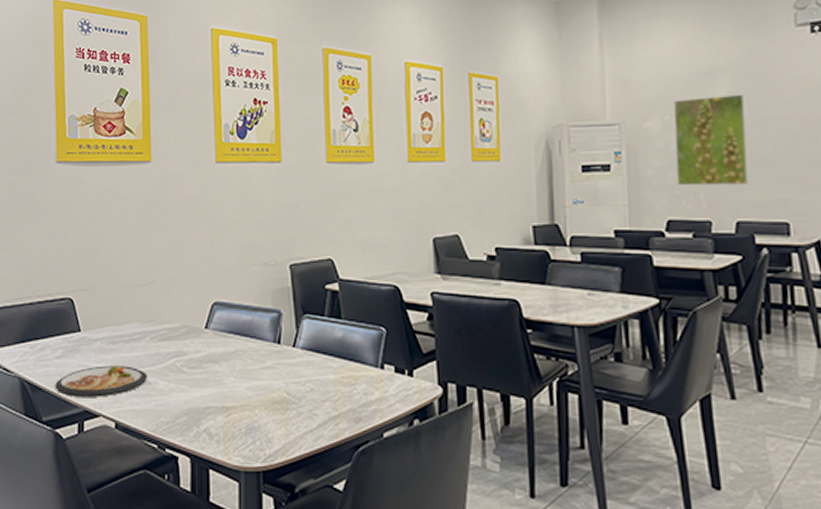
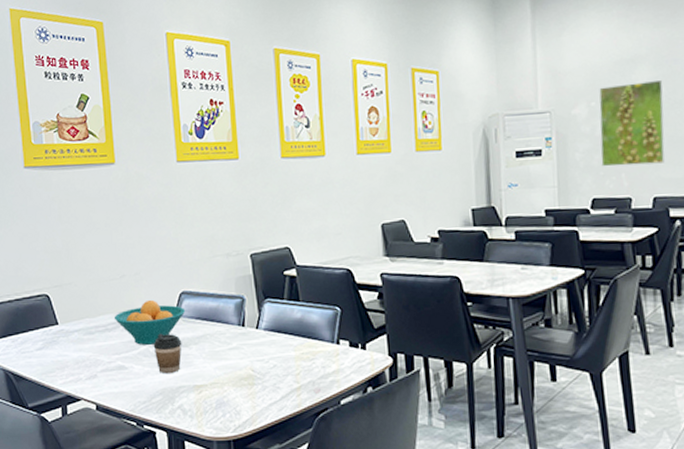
dish: present [55,365,148,397] -> none [37,353,124,384]
fruit bowl: none [140,309,218,359] -> present [114,299,186,345]
coffee cup: none [180,347,212,391] -> present [153,333,182,373]

